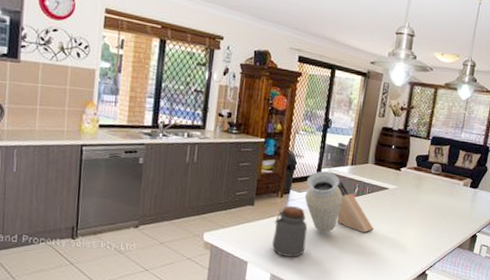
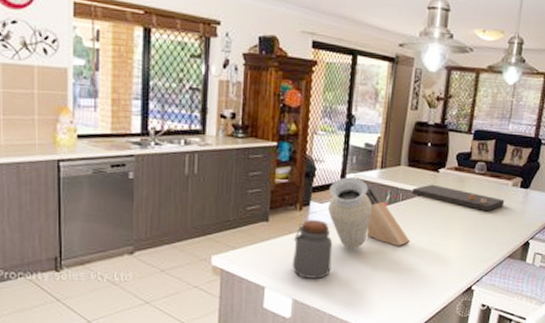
cutting board: none [377,180,456,207] -> present [411,184,505,212]

